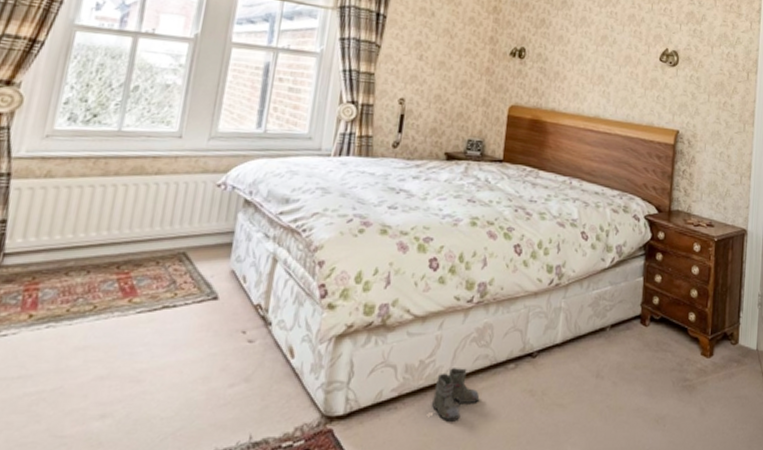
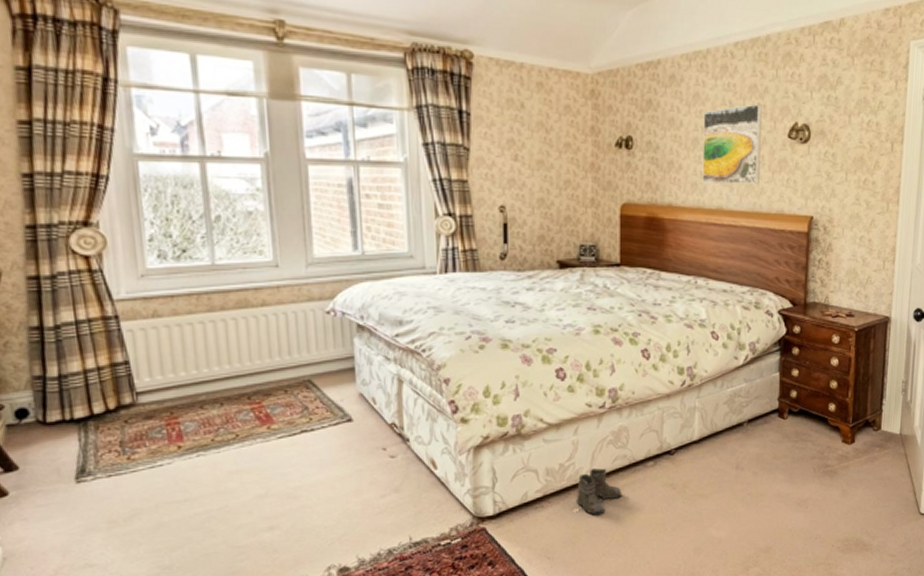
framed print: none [583,30,639,98] -> present [702,104,762,185]

